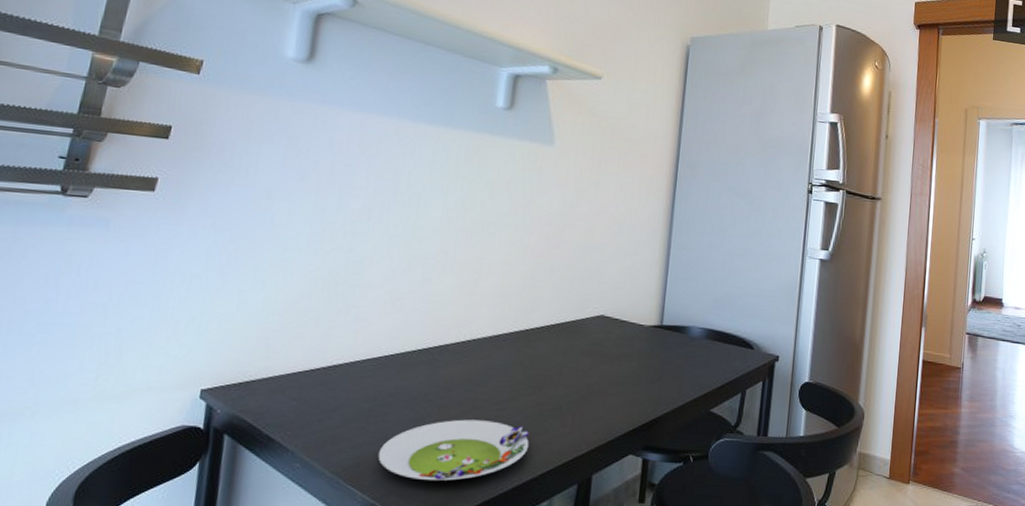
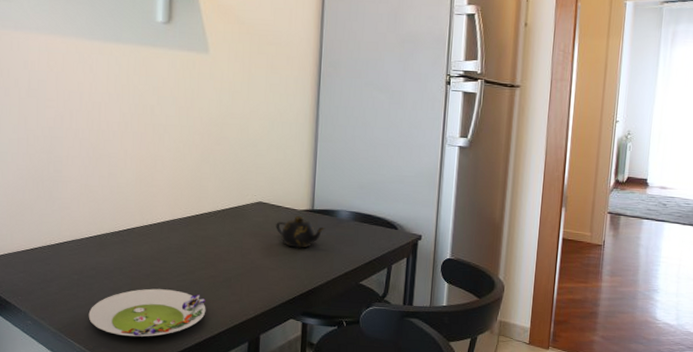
teapot: none [618,332,675,370] -> present [276,216,325,248]

